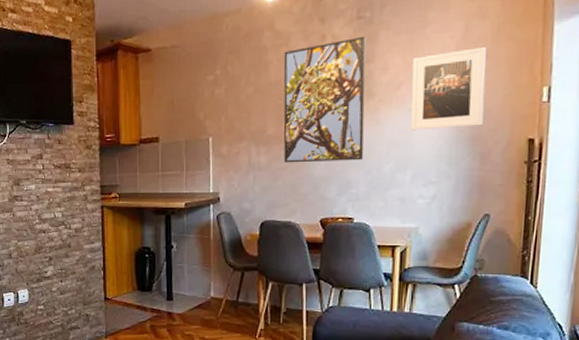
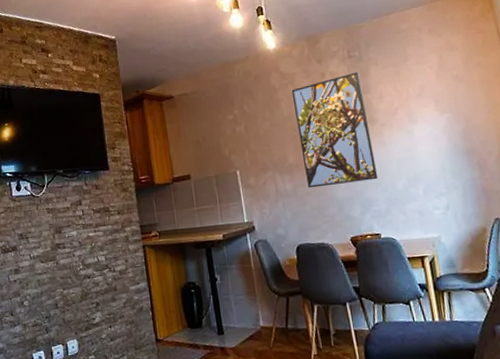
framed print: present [410,47,486,131] -> none [402,73,474,149]

